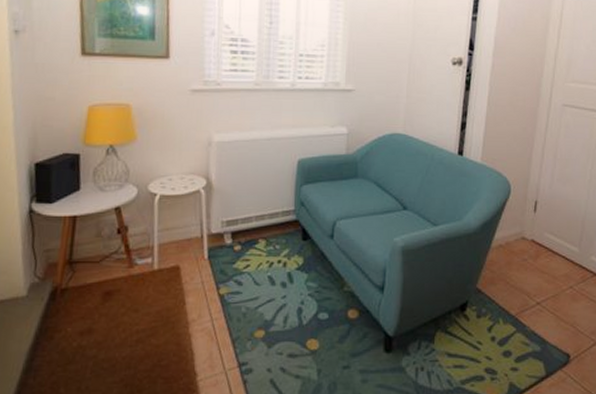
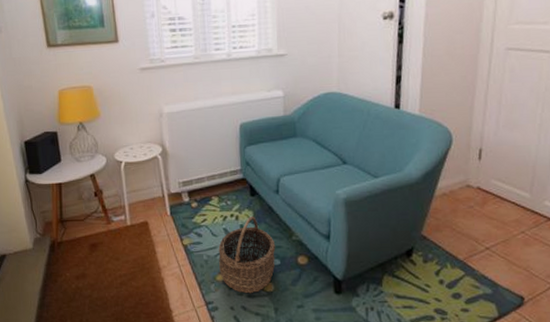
wicker basket: none [259,264,325,353] -> present [218,217,276,294]

